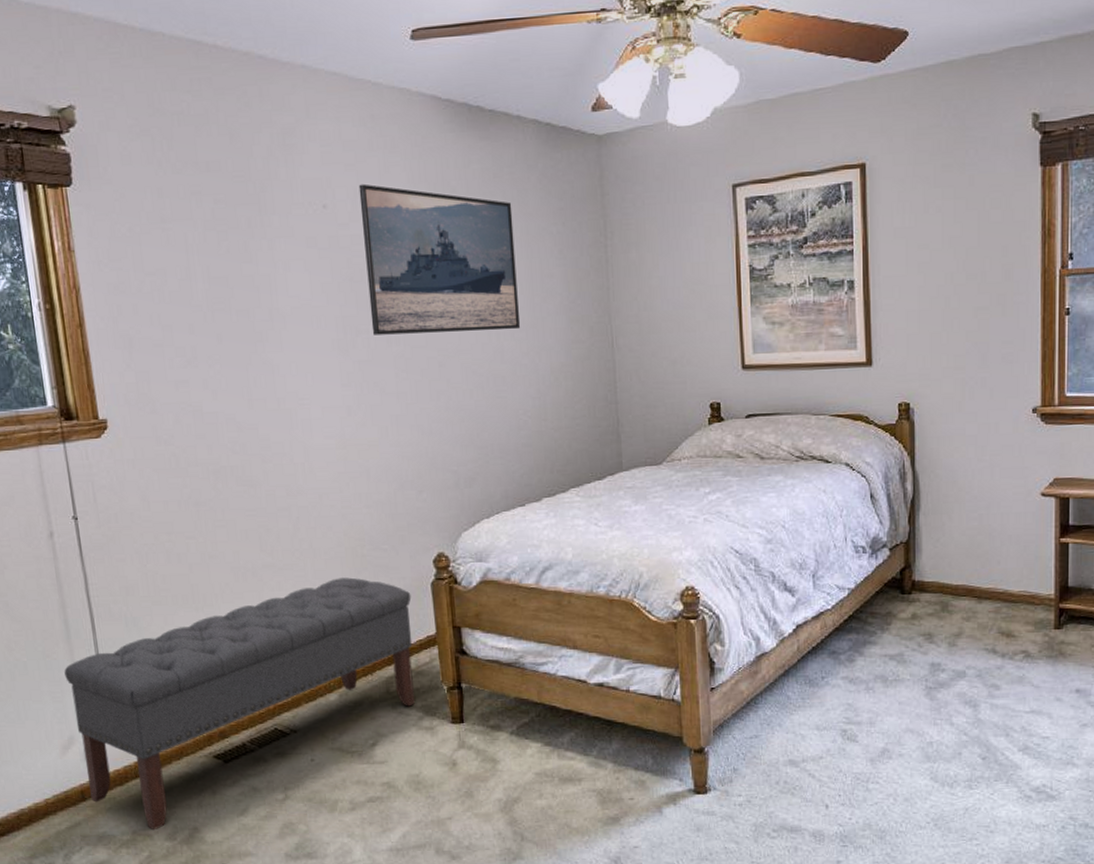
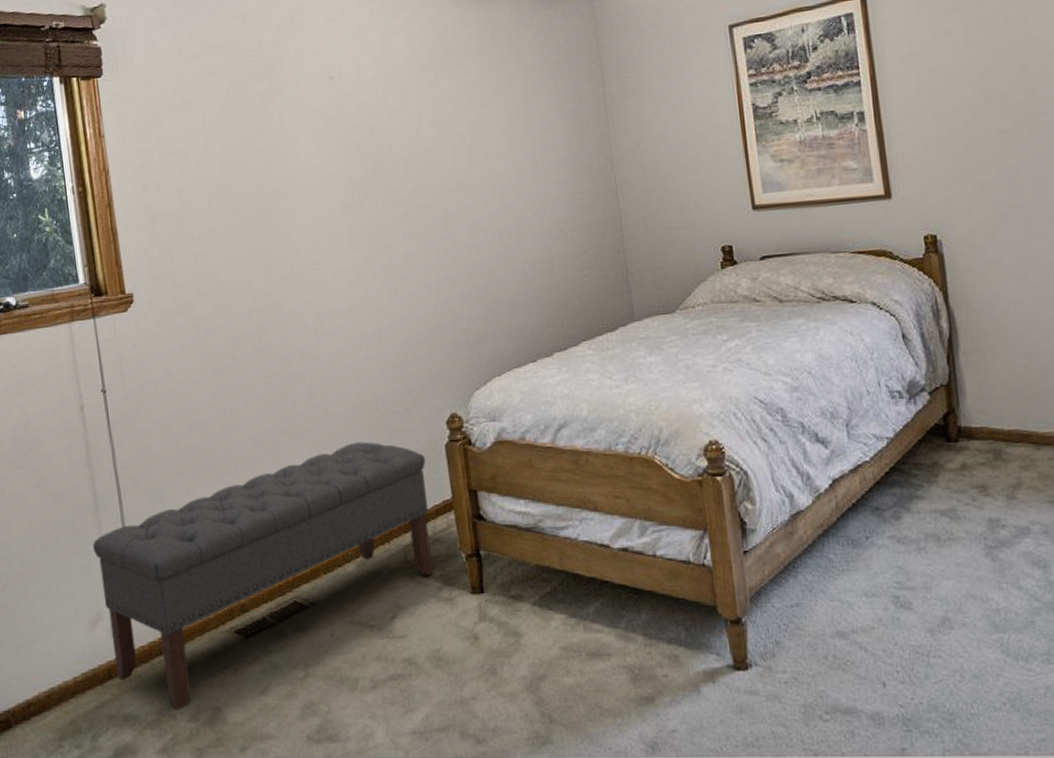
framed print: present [358,183,521,335] -> none [362,53,524,198]

